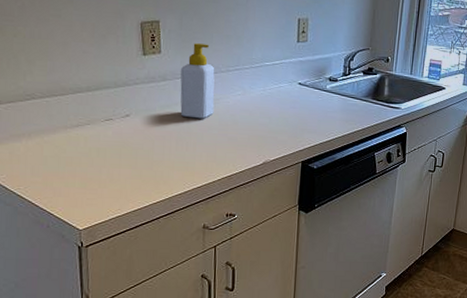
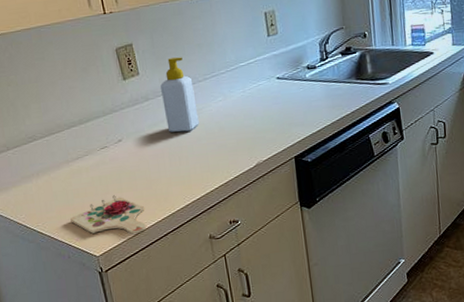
cutting board: none [57,170,141,212] -> present [70,195,146,234]

